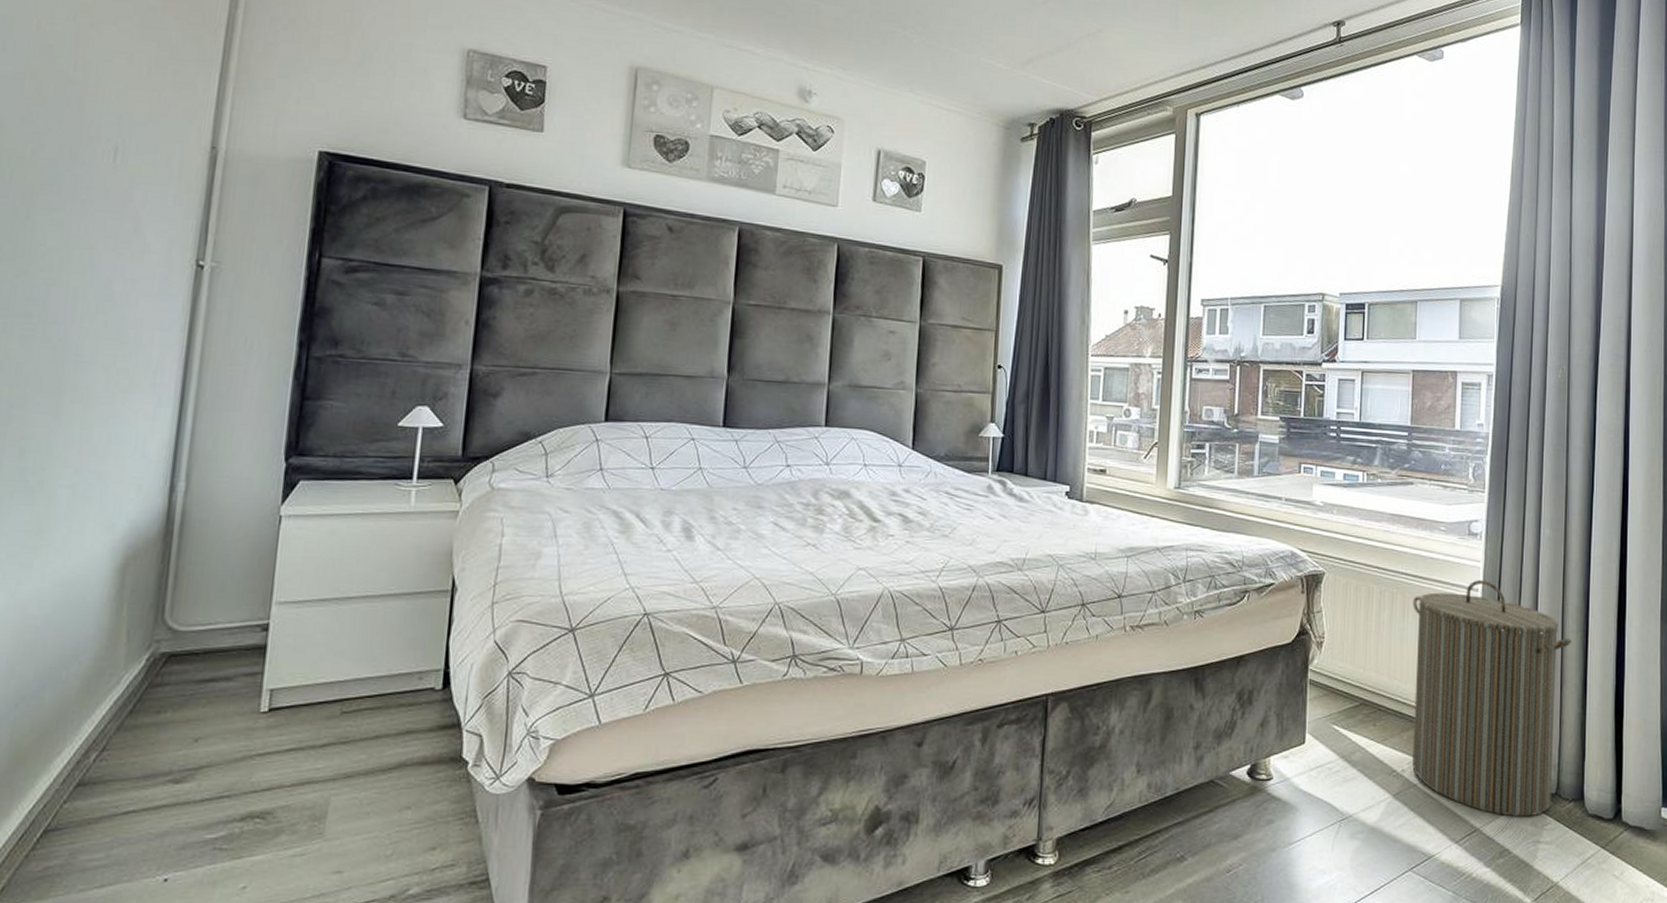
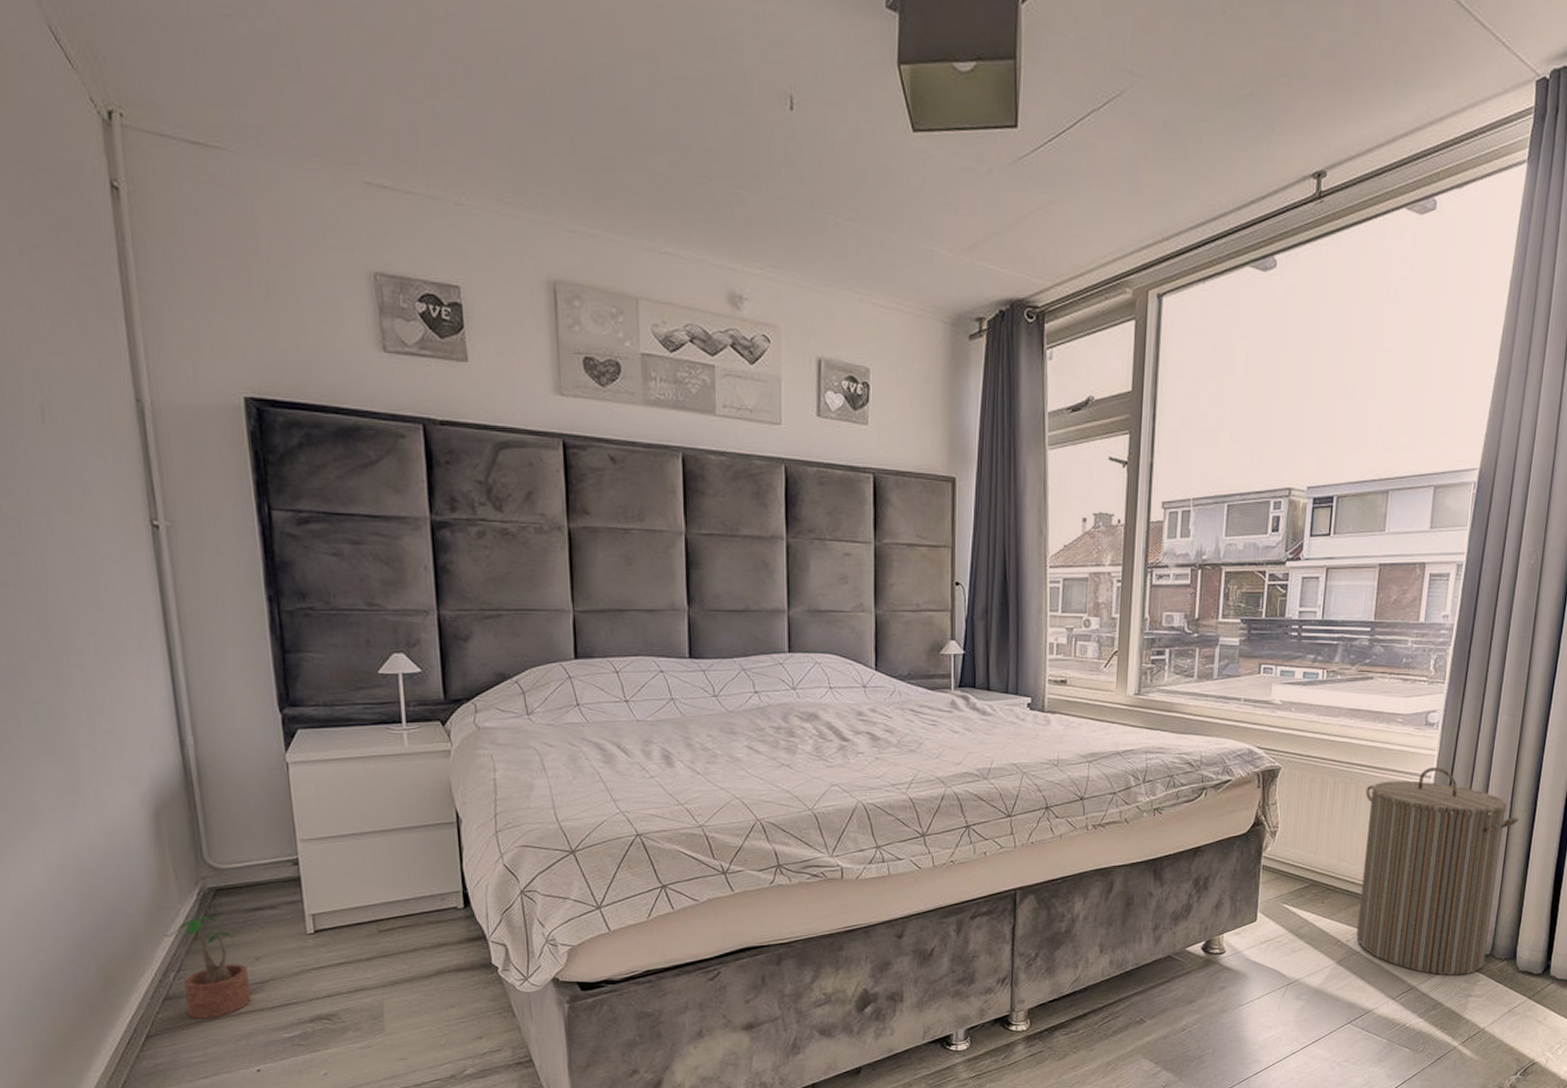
potted plant: none [96,686,183,811] -> present [164,916,251,1019]

